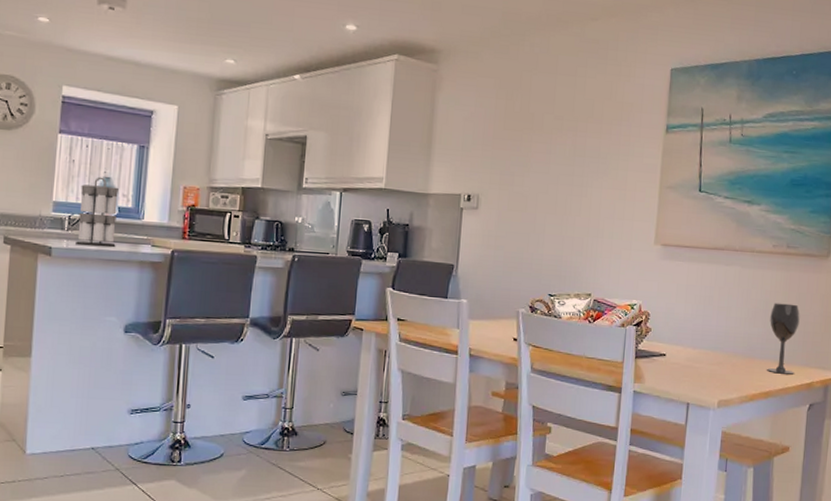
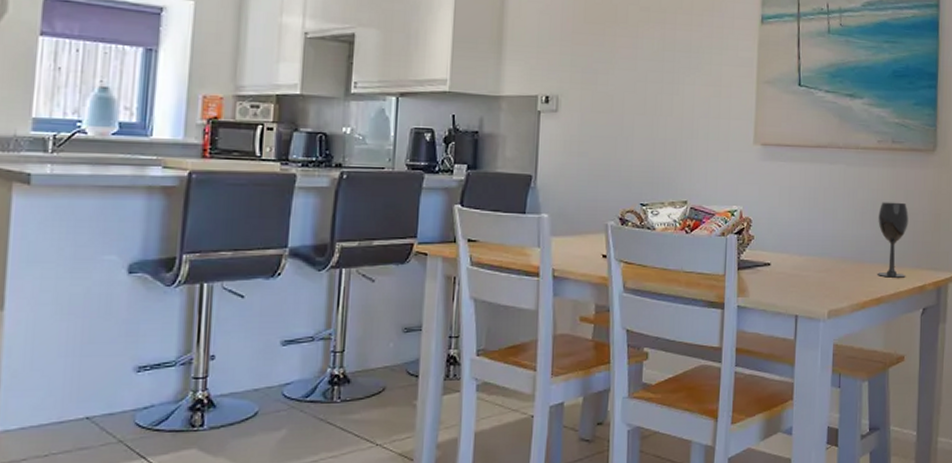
spice rack: present [75,176,119,248] -> none [63,86,119,172]

